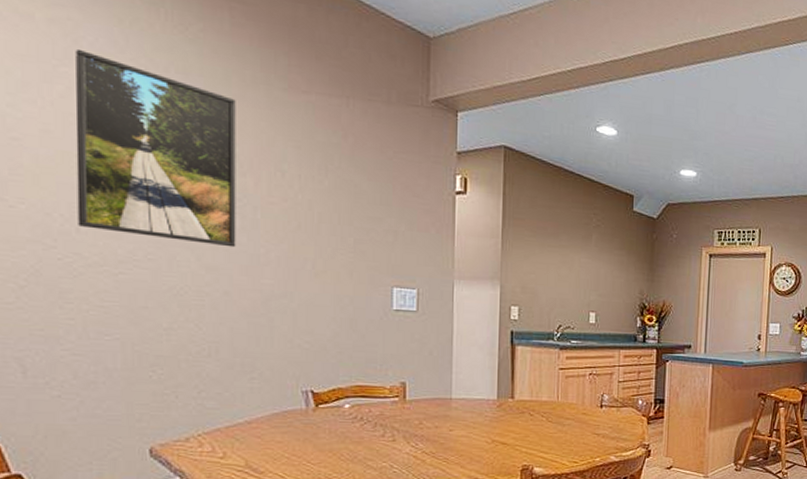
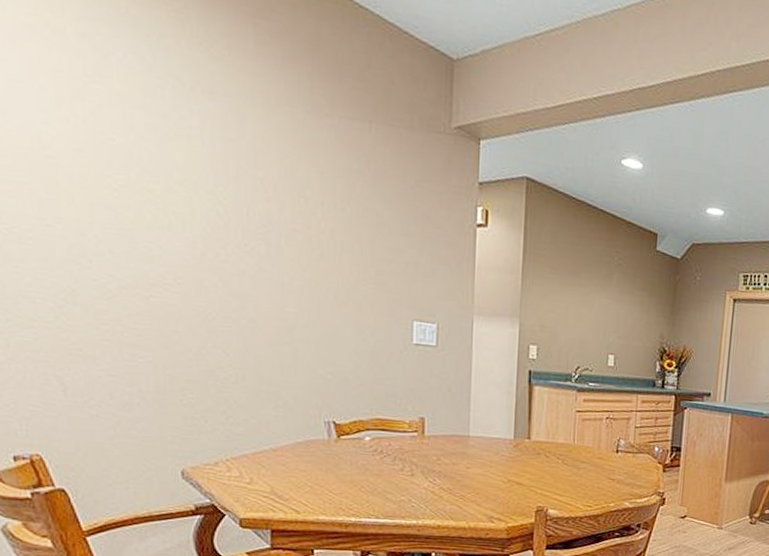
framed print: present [75,48,236,248] -> none [105,65,261,275]

